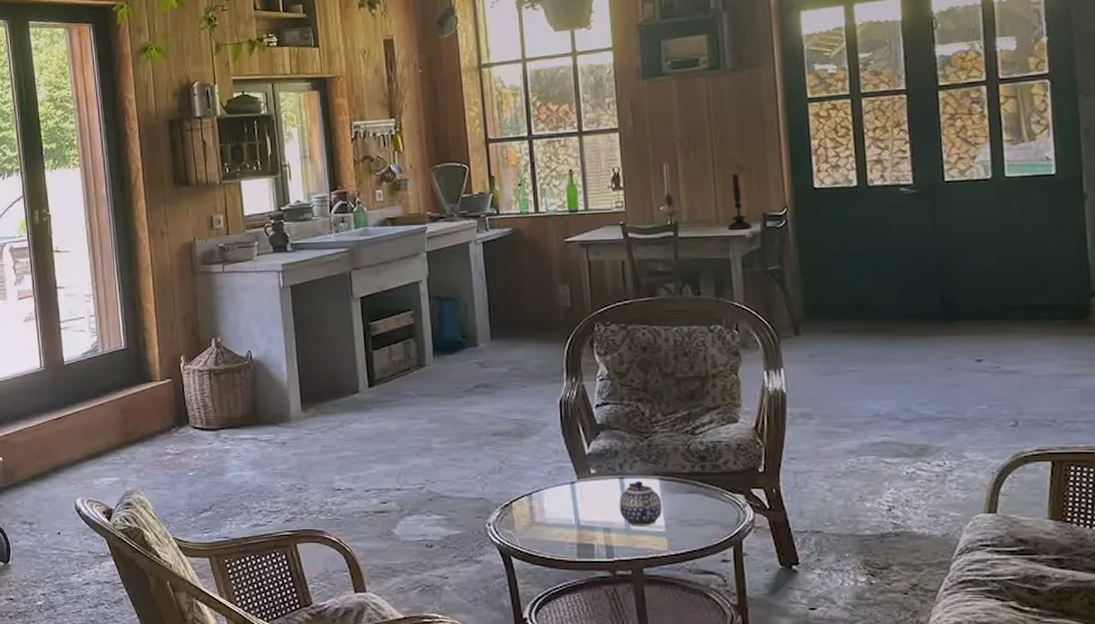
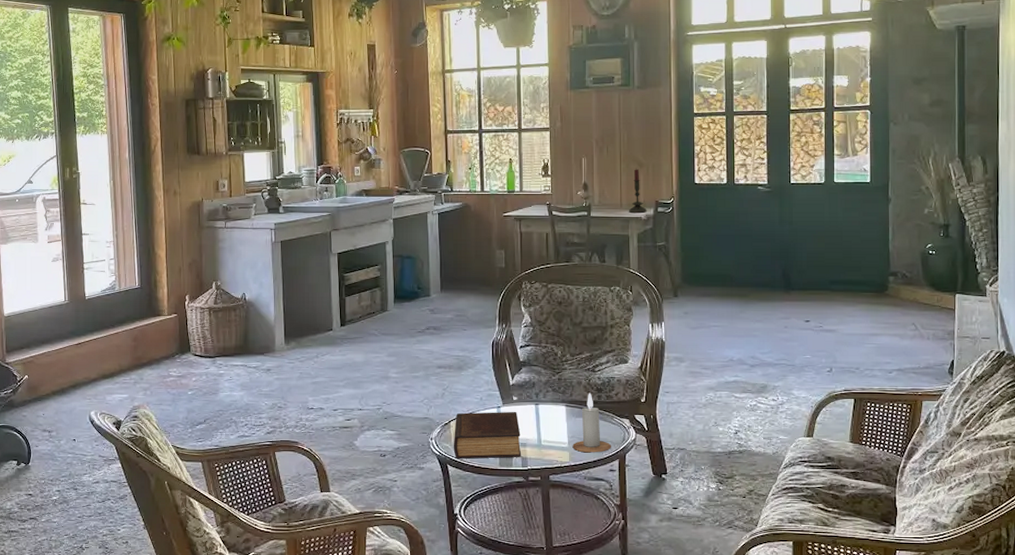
book: none [516,487,606,548] -> present [453,411,522,459]
teapot: present [619,481,663,526] -> none [534,407,567,442]
candle: none [671,461,722,539] -> present [572,392,611,453]

